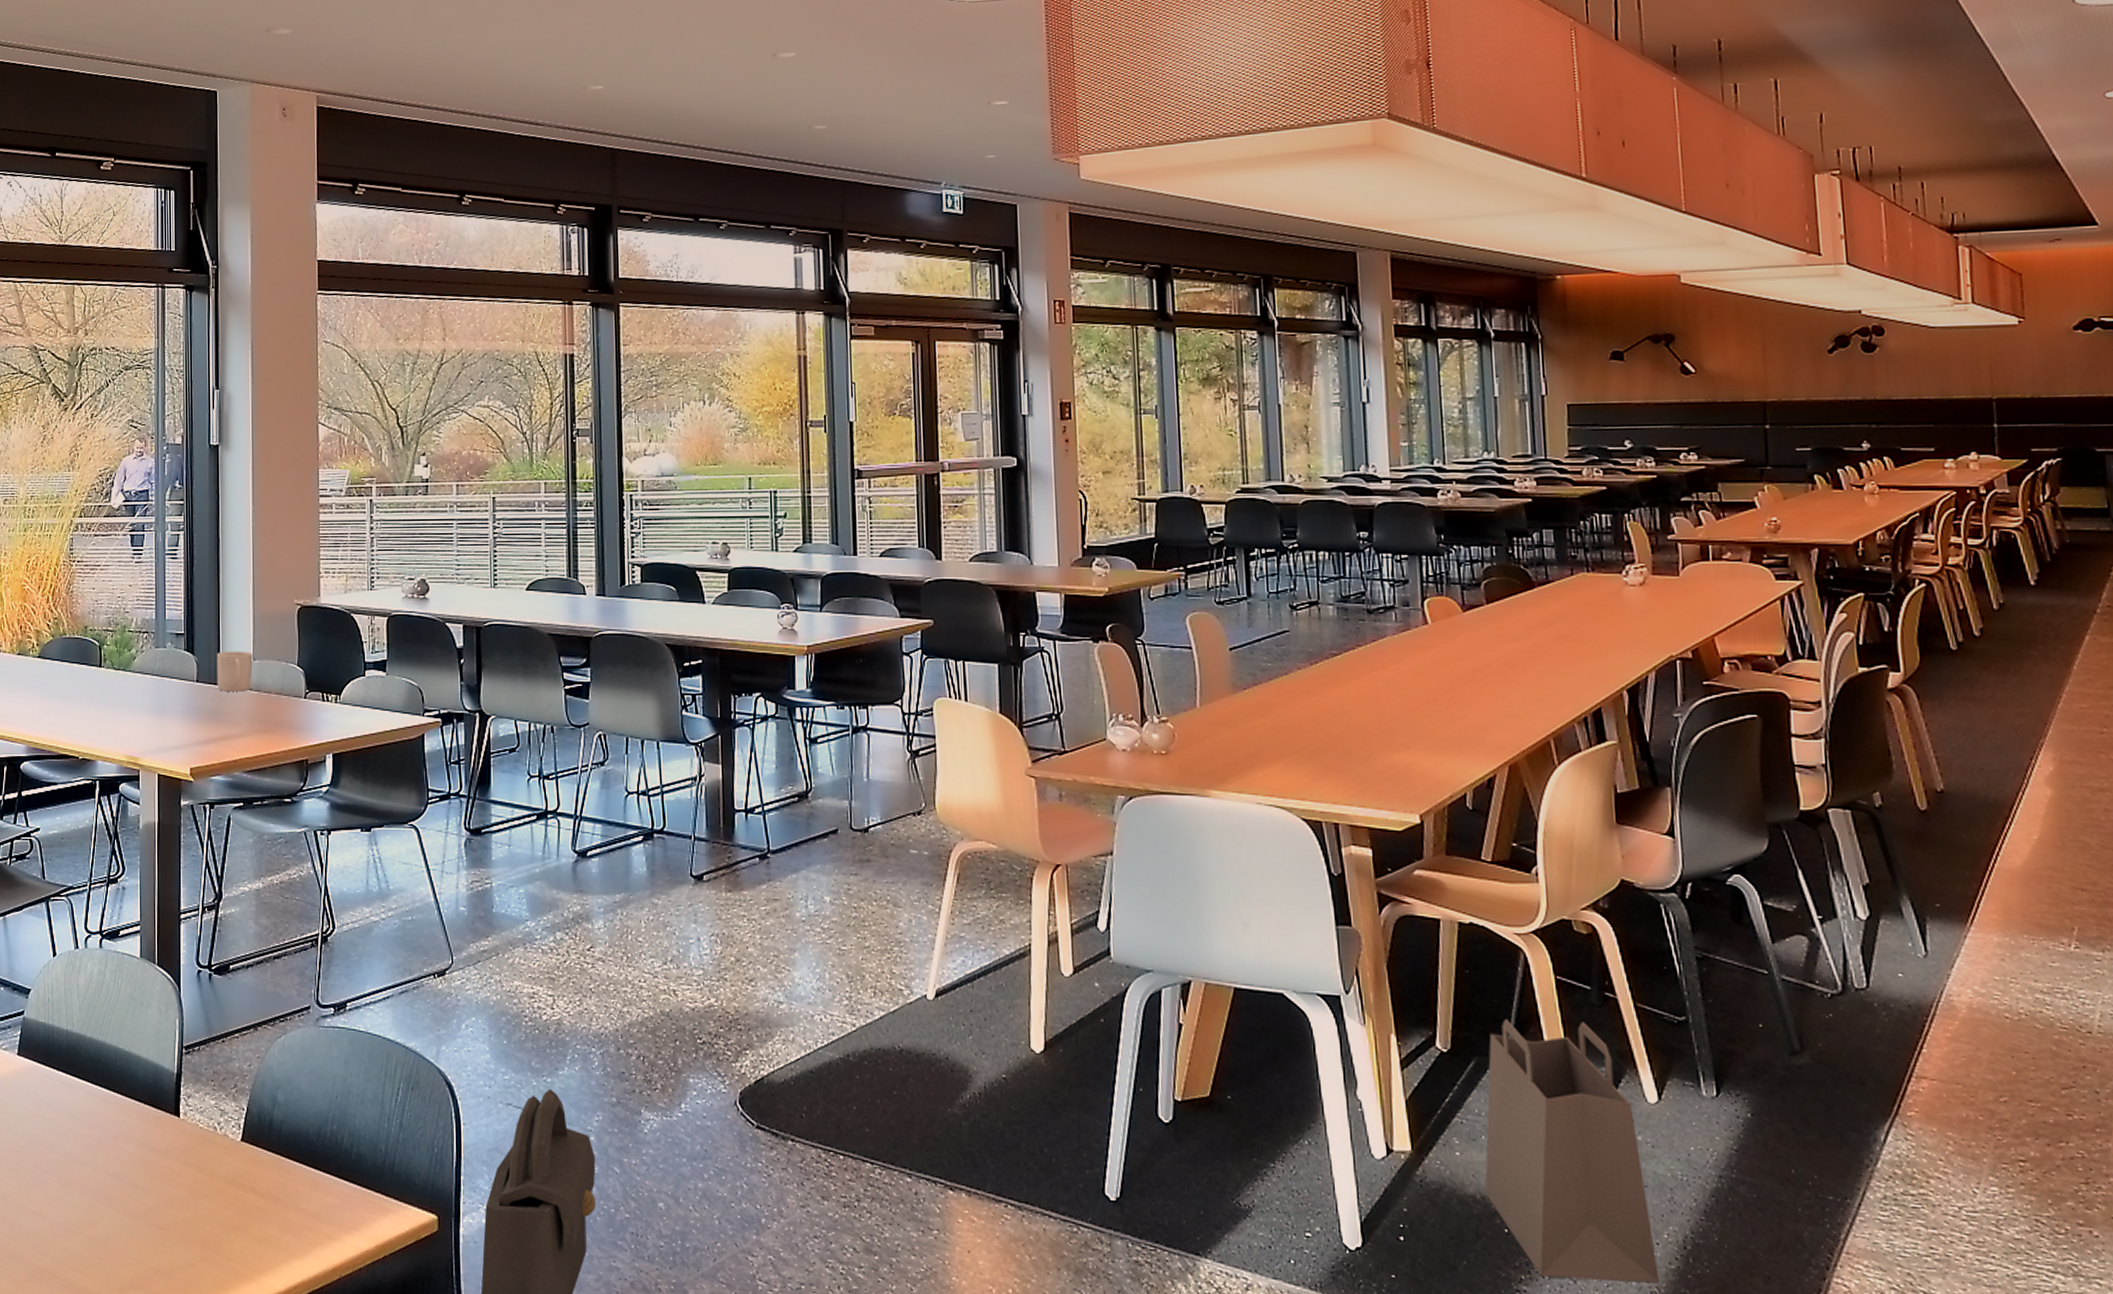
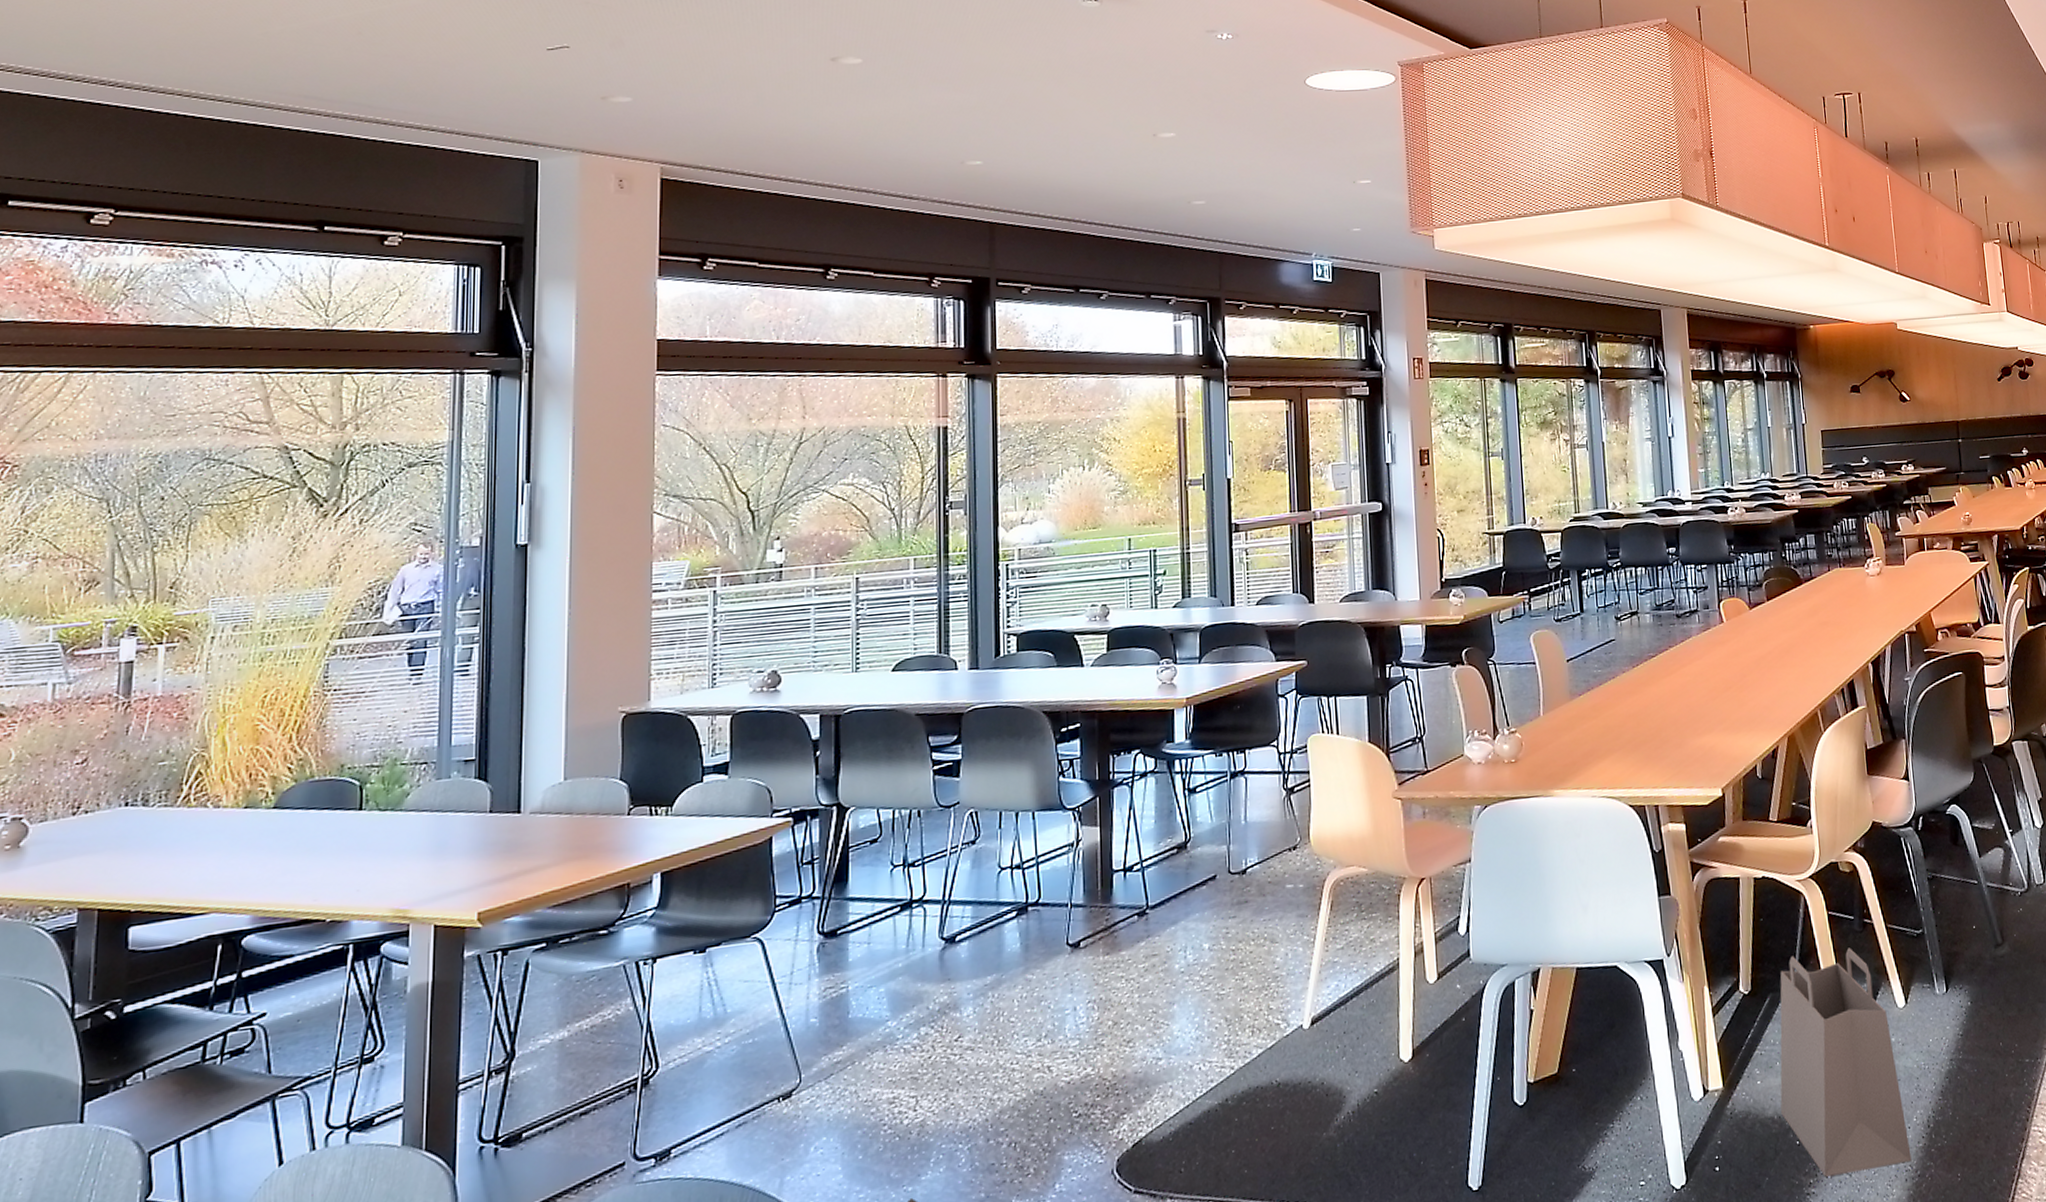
mug: present [216,651,253,692] -> none [516,770,564,820]

